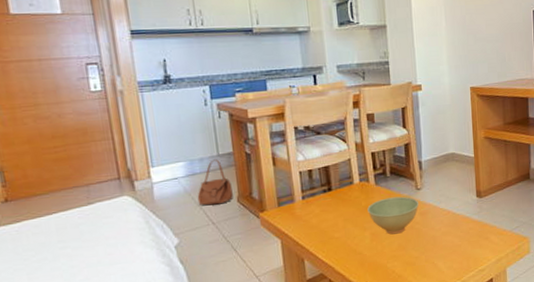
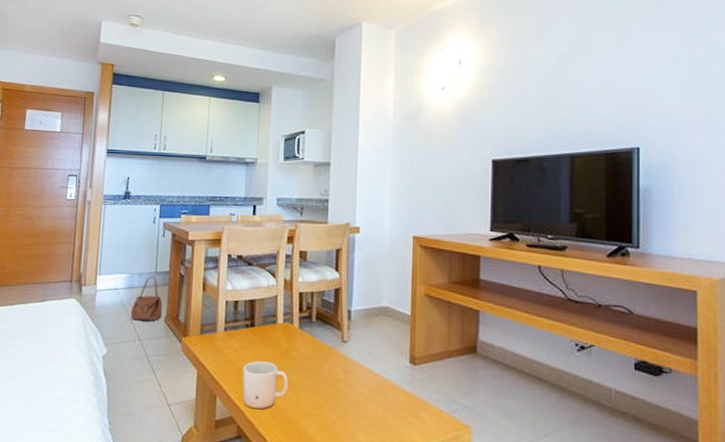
mug: none [326,219,373,263] -> present [242,360,289,410]
bowl: present [367,196,420,235] -> none [287,345,344,389]

